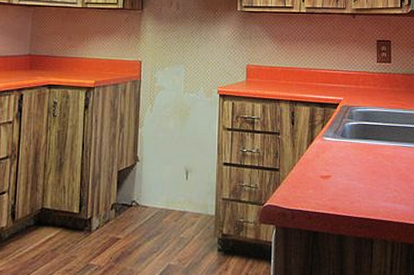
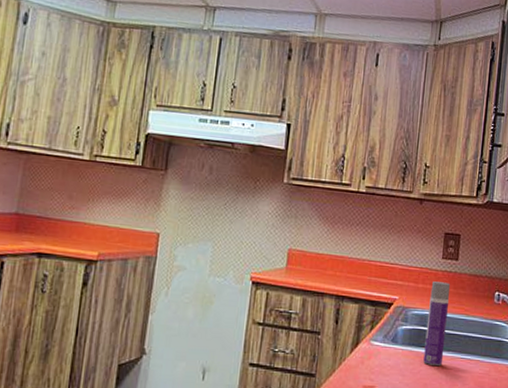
aerosol can: none [369,82,387,154] -> present [423,281,451,366]

